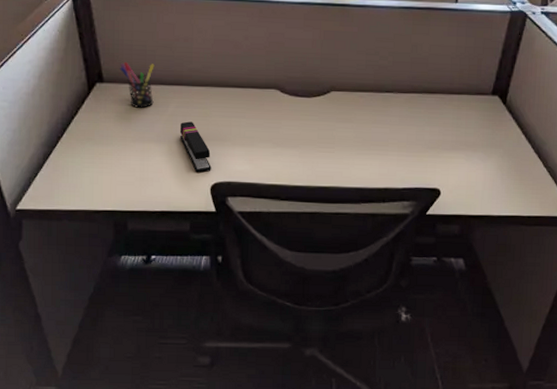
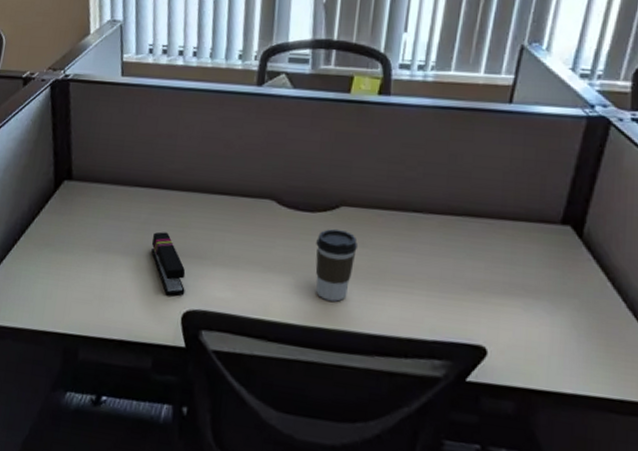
pen holder: present [120,61,155,108] -> none [92,157,131,213]
coffee cup: none [313,109,345,166] -> present [315,228,357,302]

